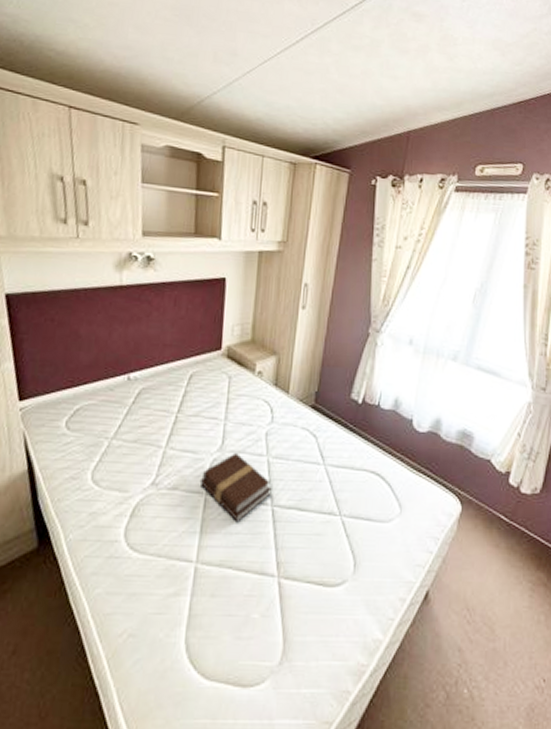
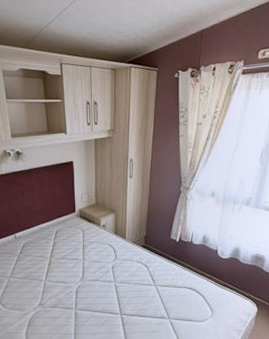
book: present [199,453,272,521] -> none [70,282,120,325]

